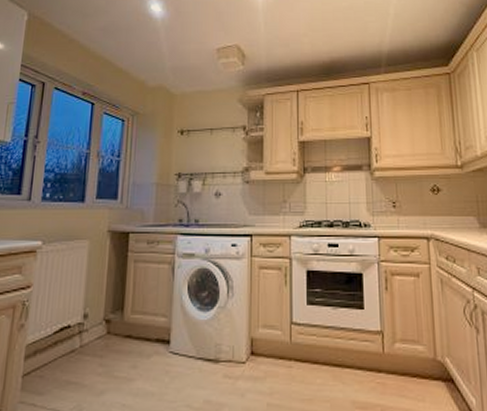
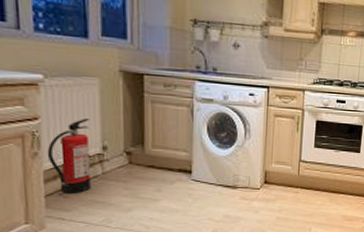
fire extinguisher: none [32,284,77,374] -> present [47,118,91,195]

